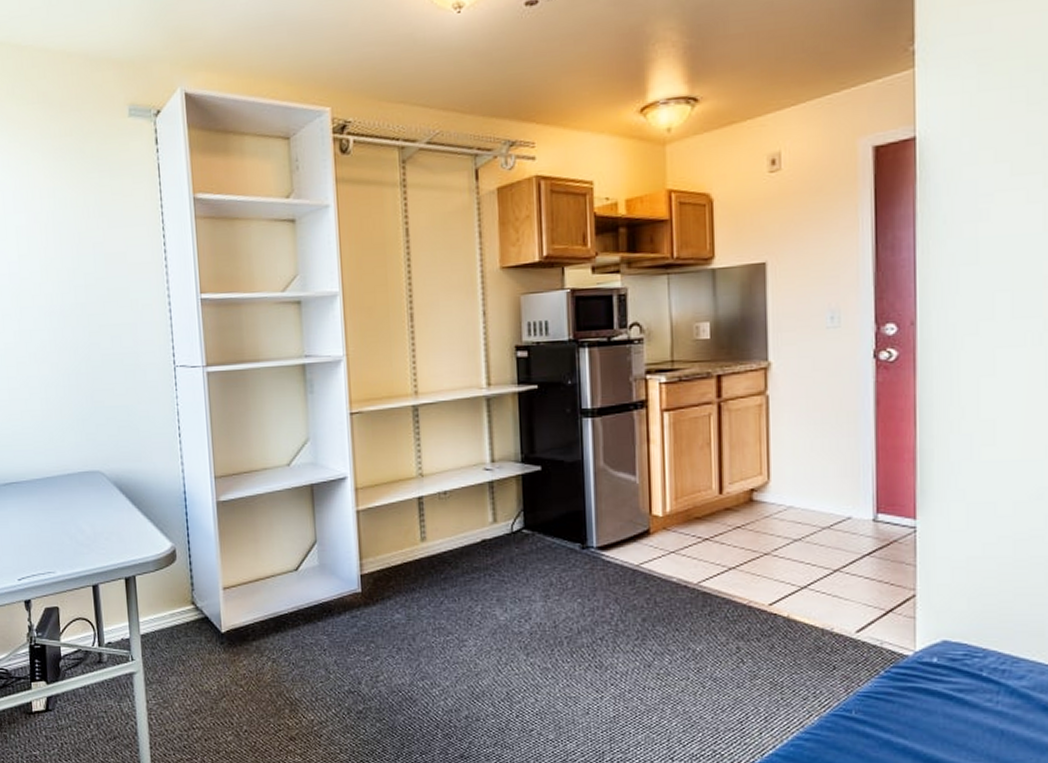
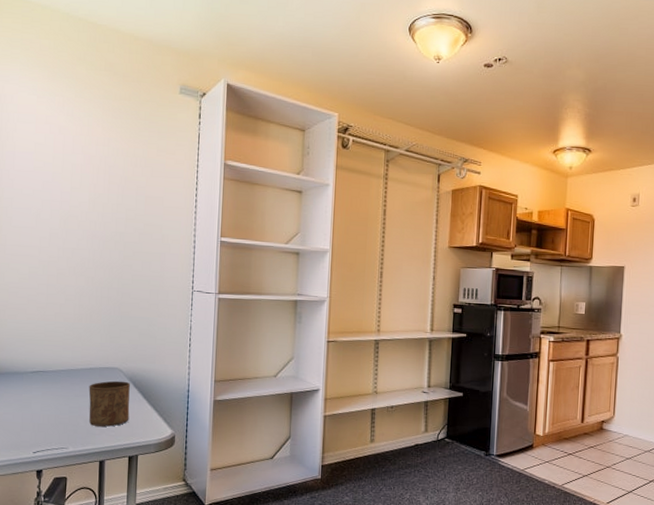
cup: none [69,486,120,544] -> present [89,380,130,427]

